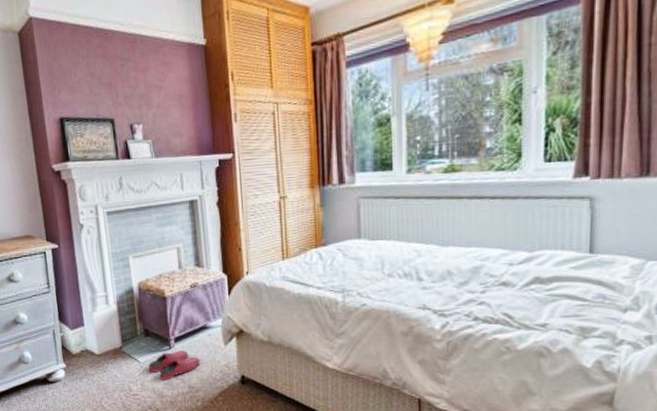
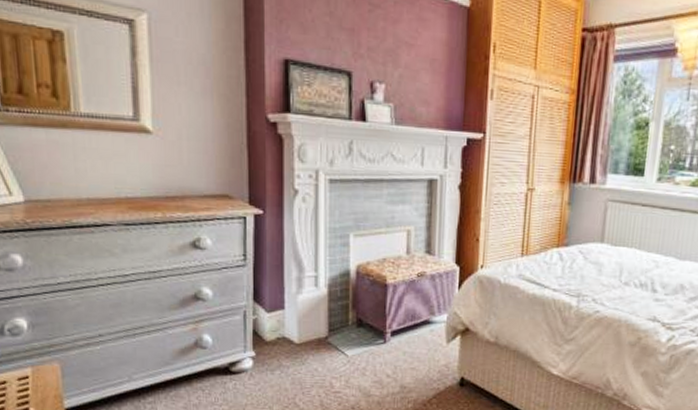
slippers: present [148,350,201,380] -> none [357,346,418,378]

